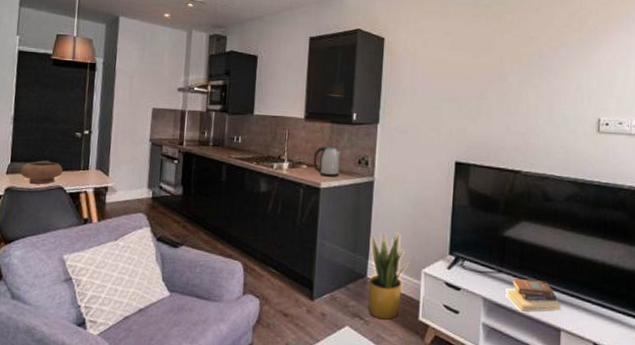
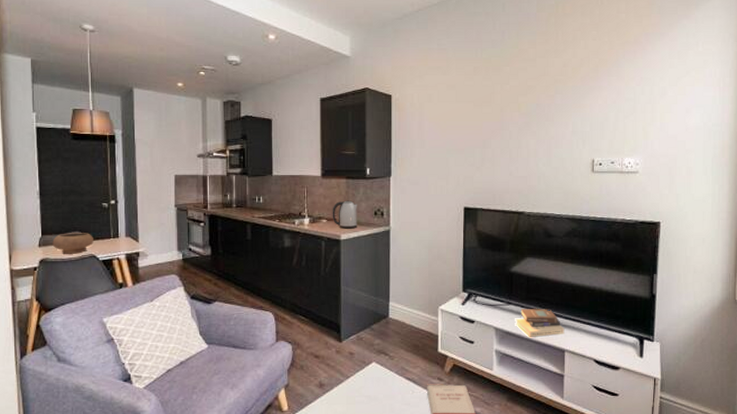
planter: present [368,233,408,320] -> none [391,276,426,354]

